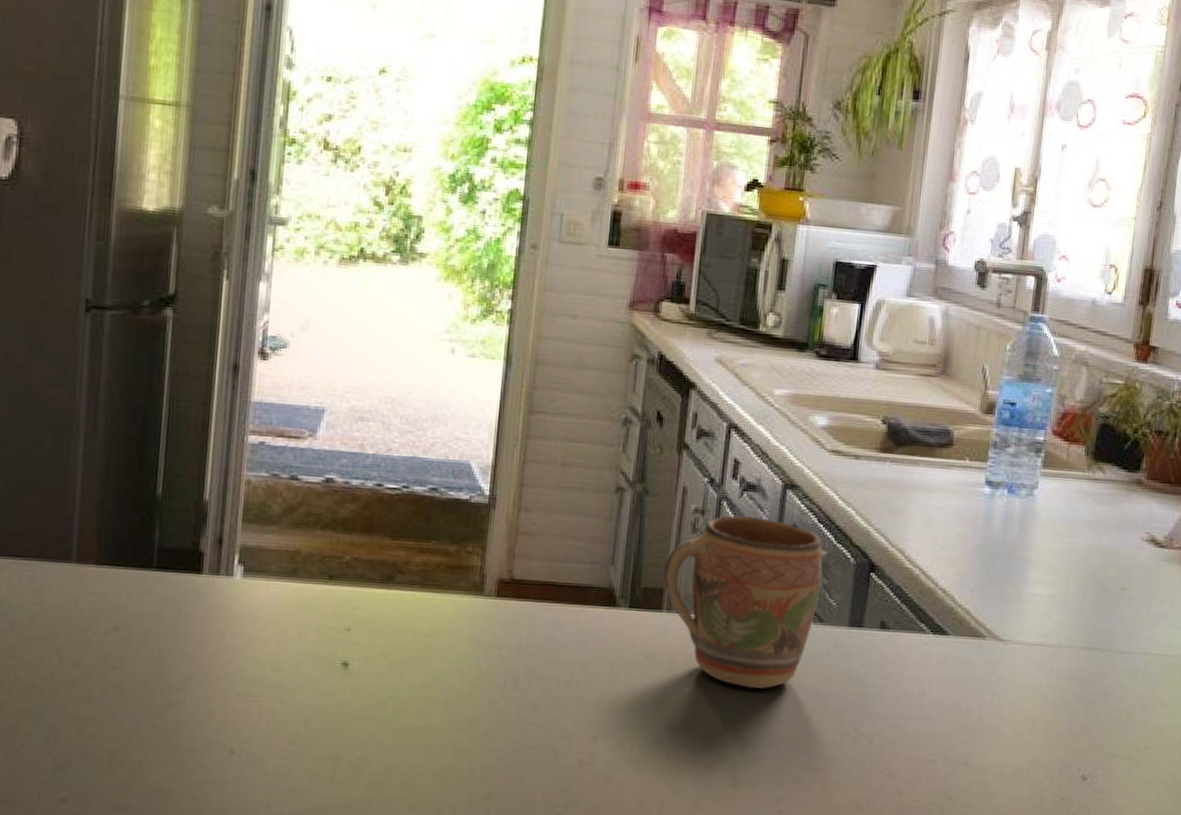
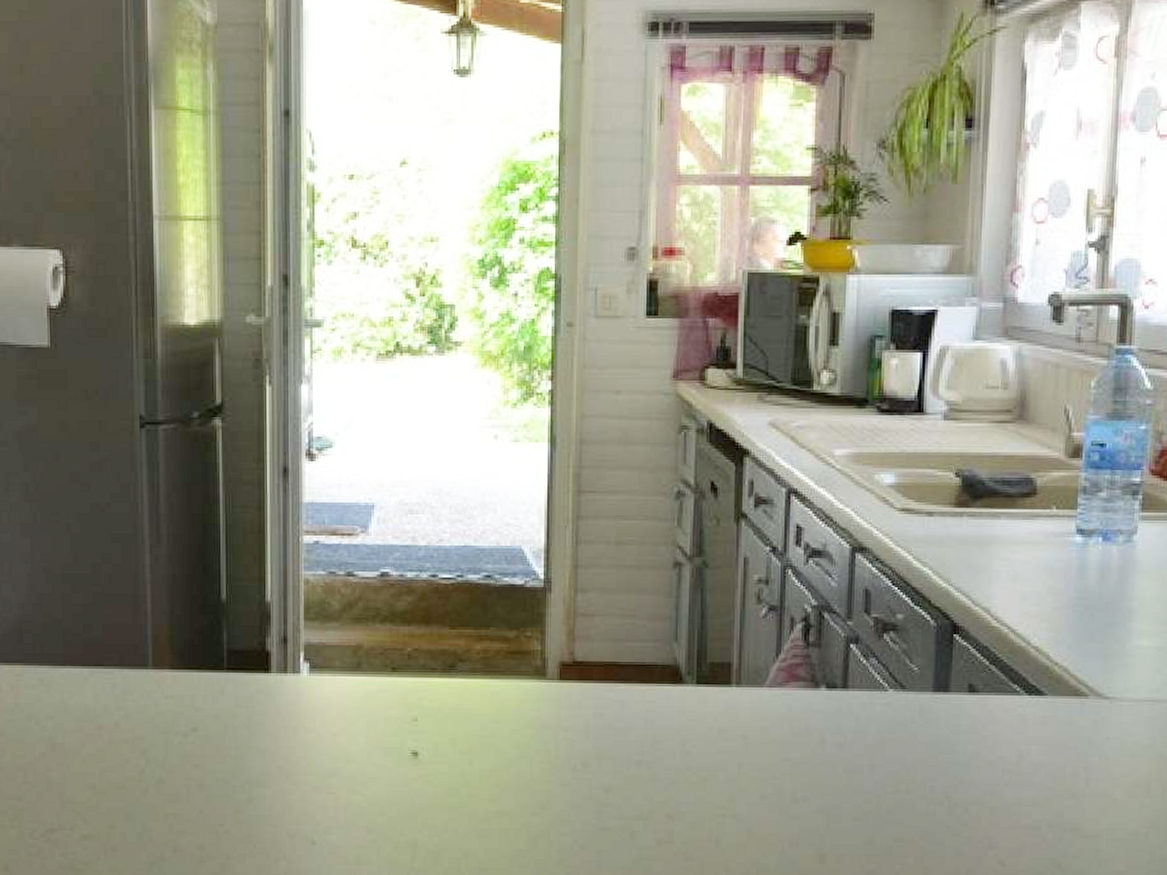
mug: present [663,515,823,689] -> none [730,584,901,761]

